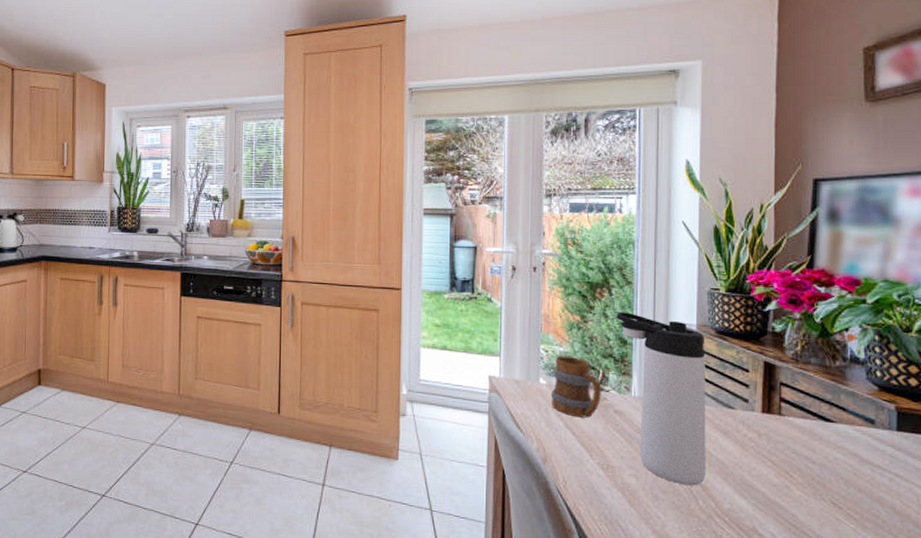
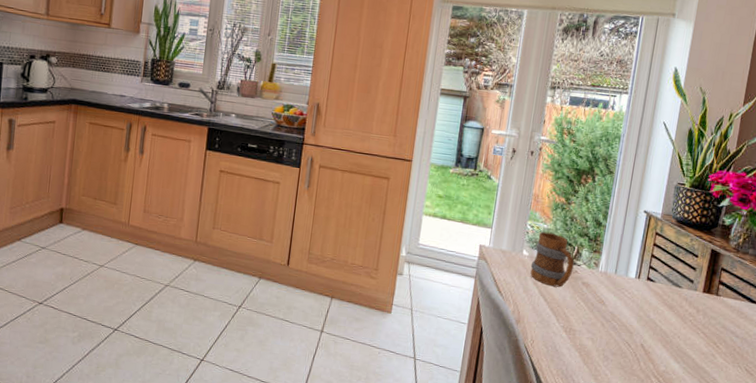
thermos bottle: present [616,312,706,486] -> none [595,197,667,350]

